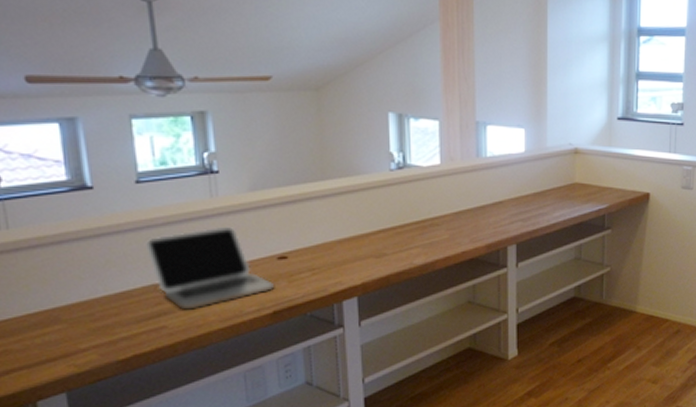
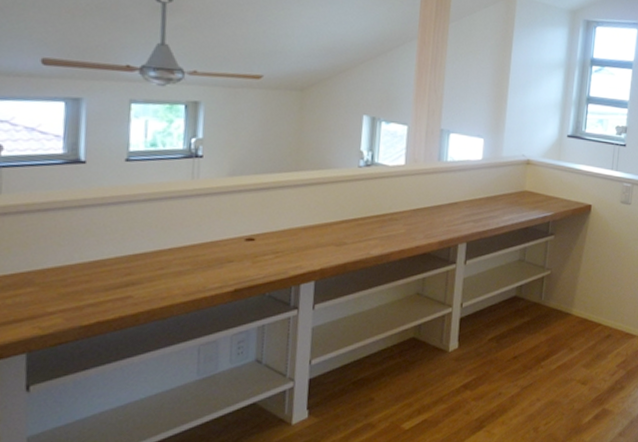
laptop: present [146,226,275,310] -> none [125,206,240,282]

